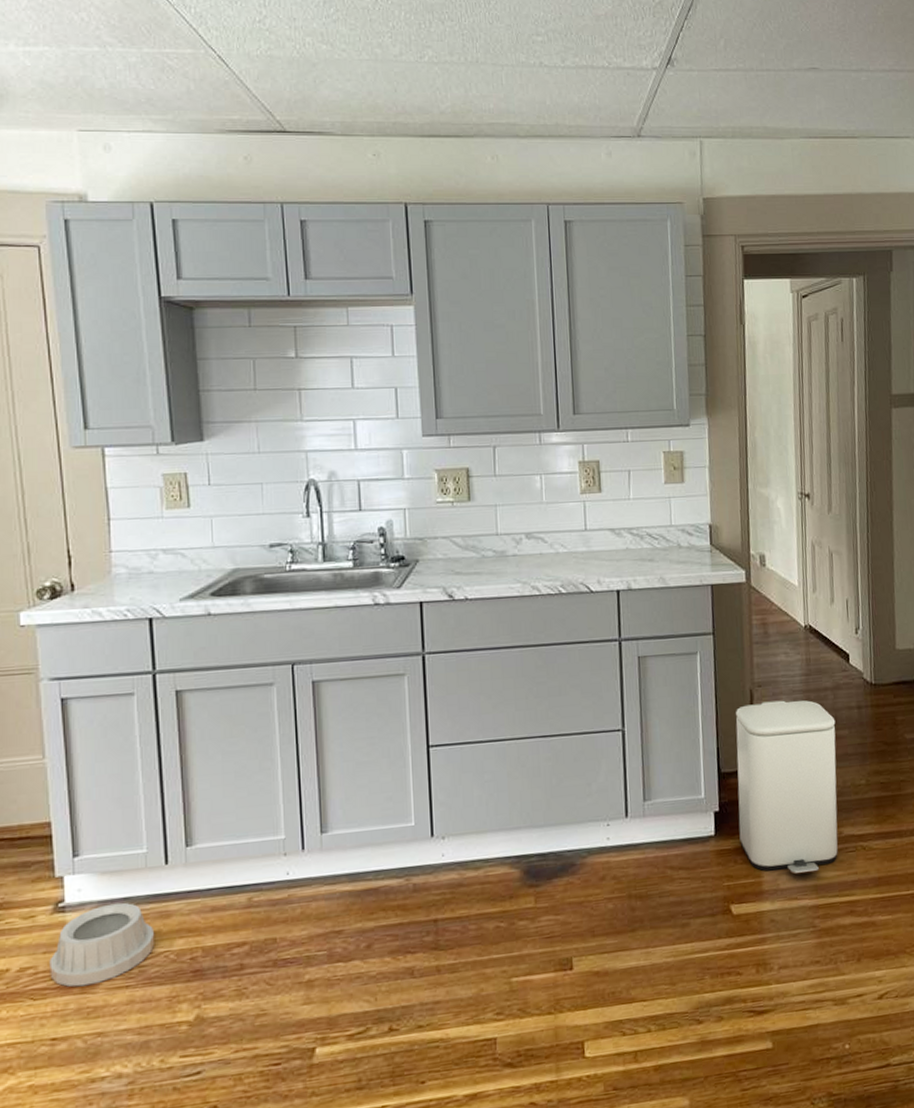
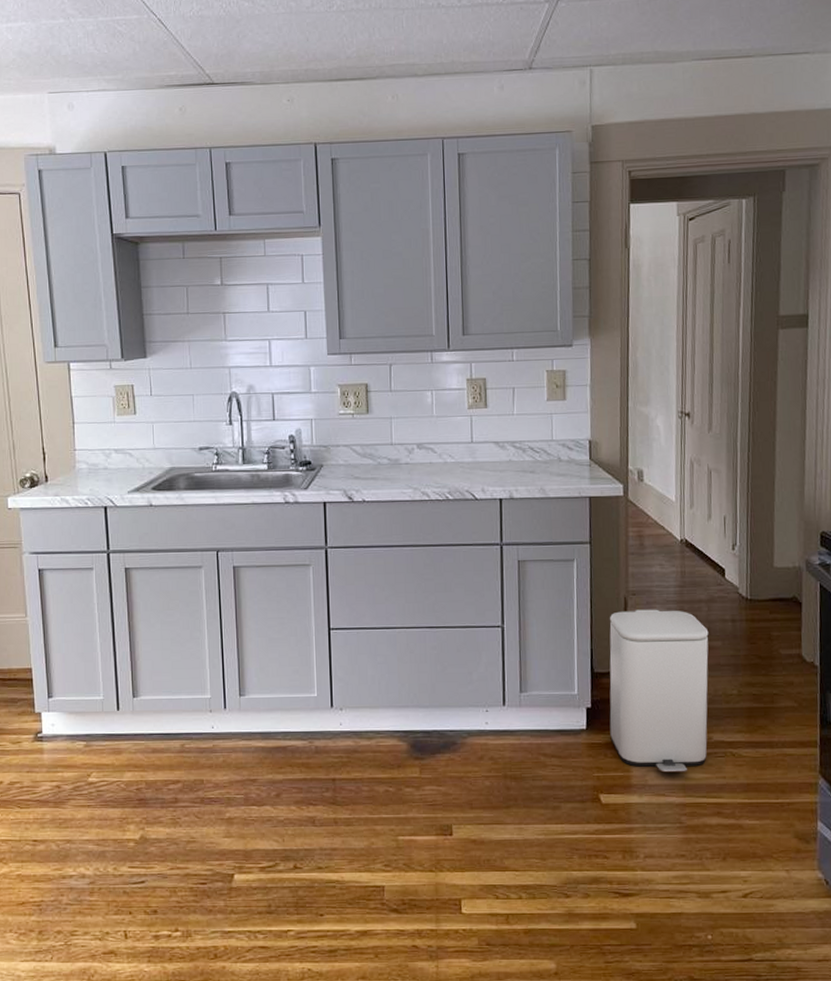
pet bowl: present [49,902,155,987] -> none [31,738,110,802]

